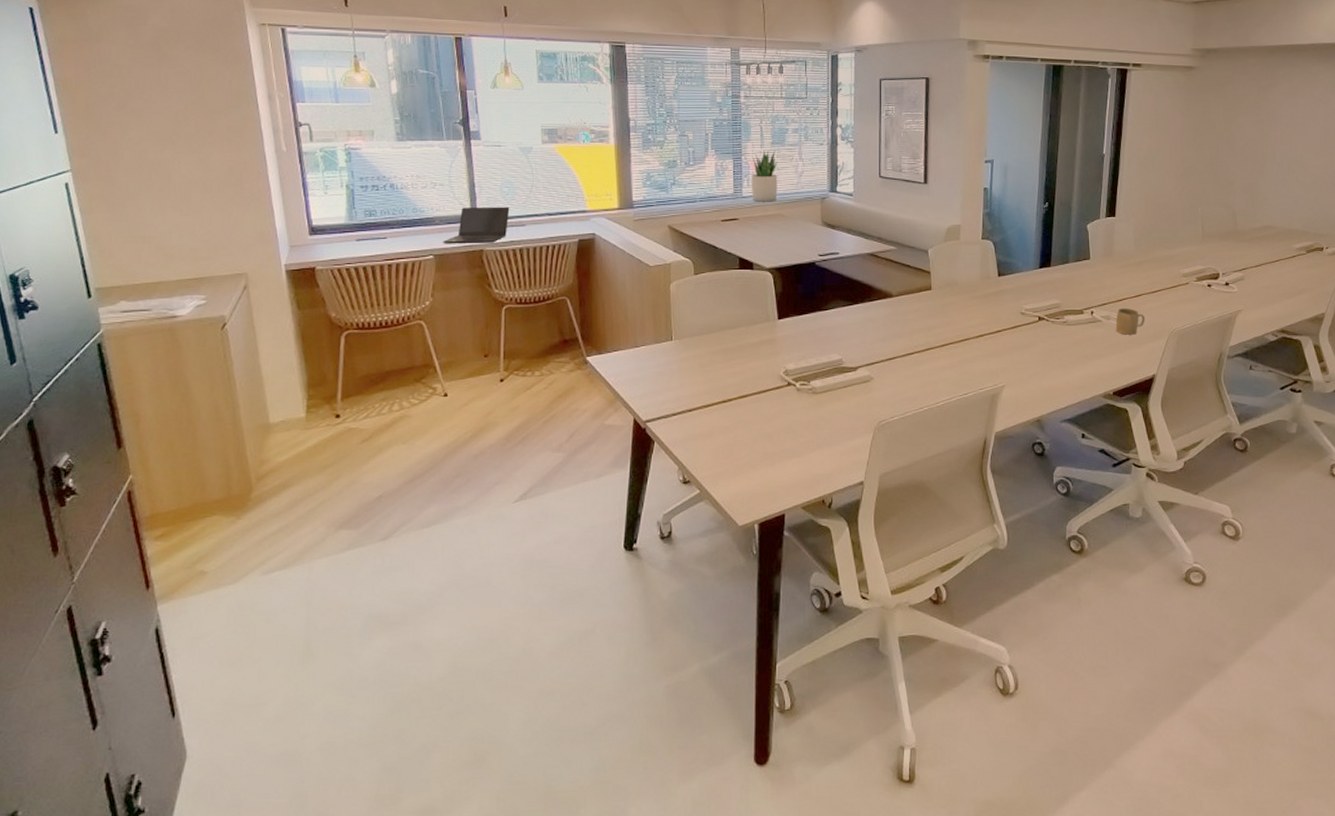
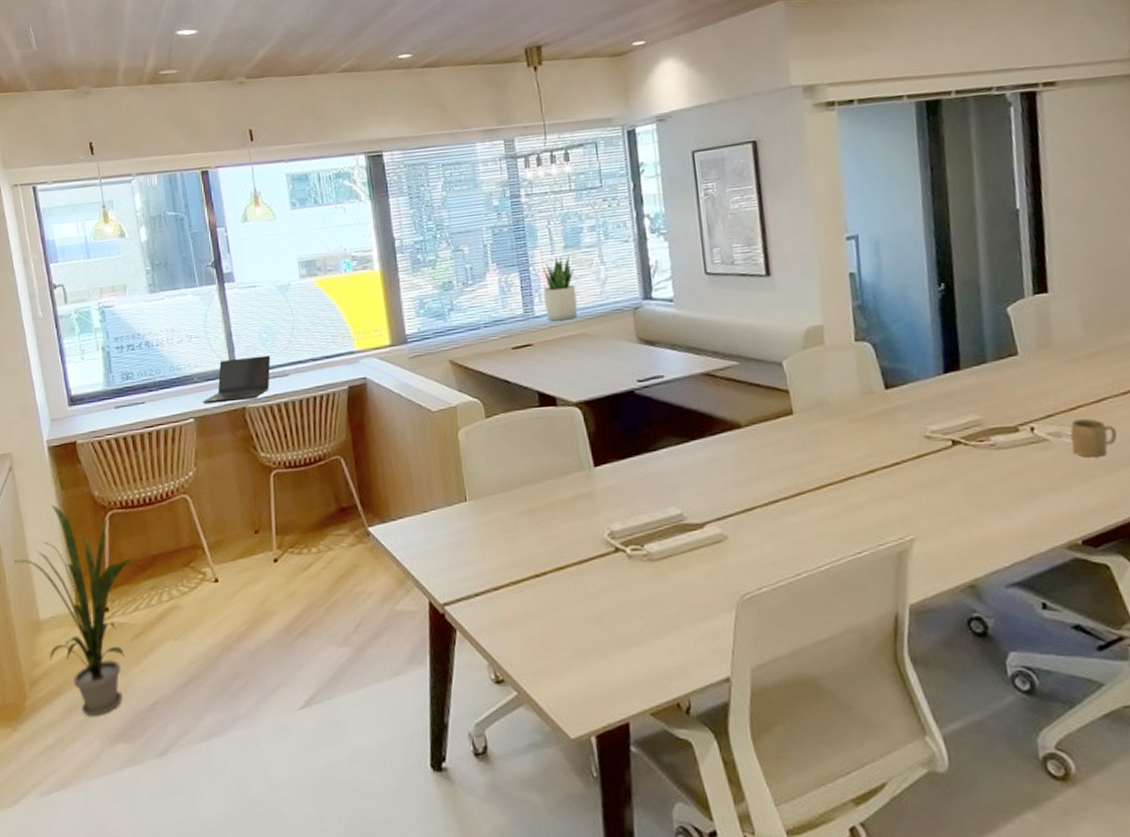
house plant: none [246,322,366,507] -> present [14,505,132,717]

